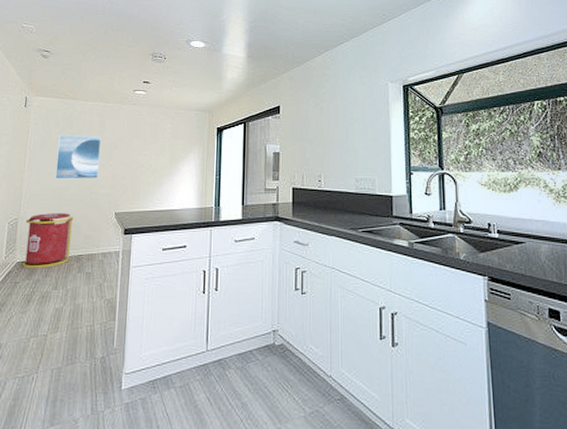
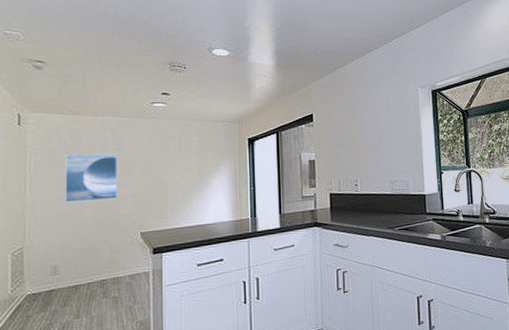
trash can: present [22,213,74,268] -> none [33,237,92,300]

